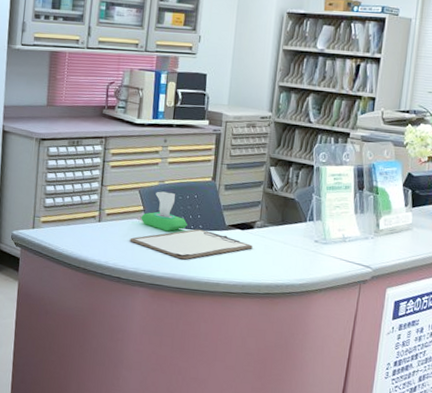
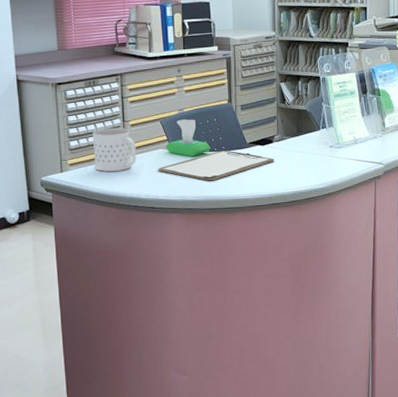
mug: none [66,190,111,236] -> present [93,127,137,172]

